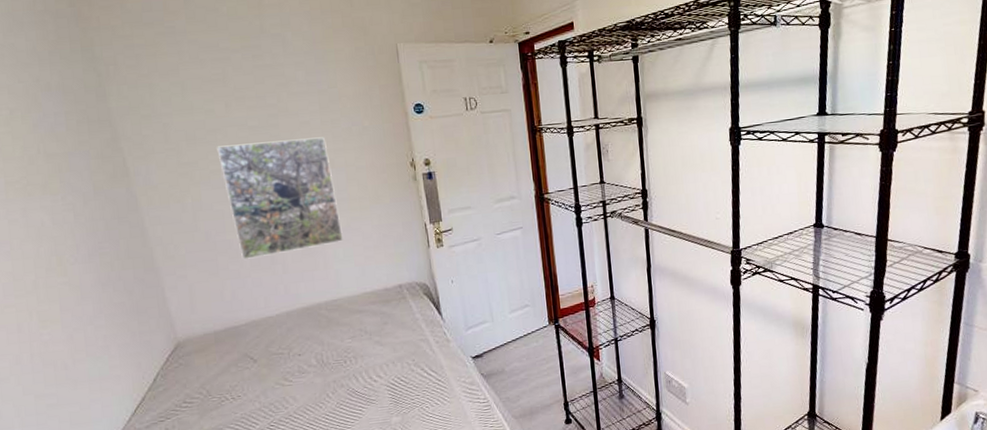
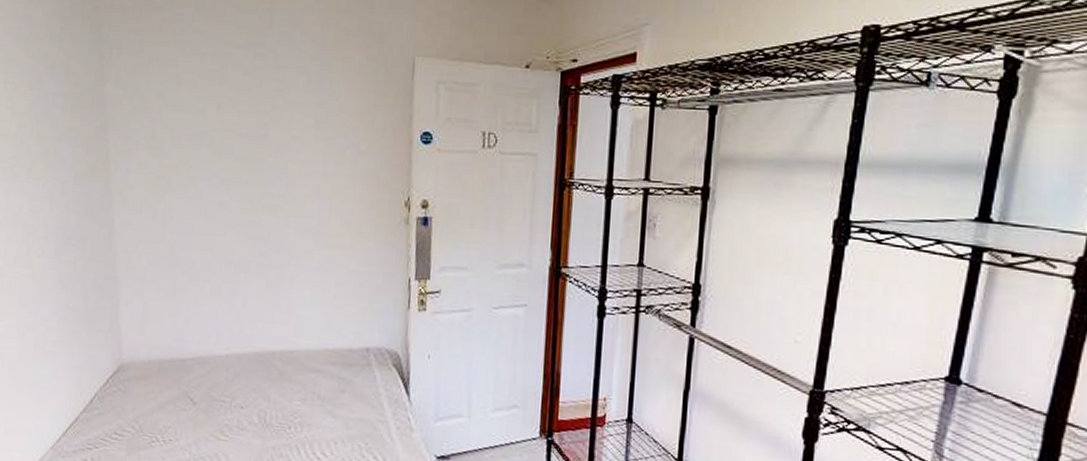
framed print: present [217,137,344,259] -> none [199,151,315,285]

